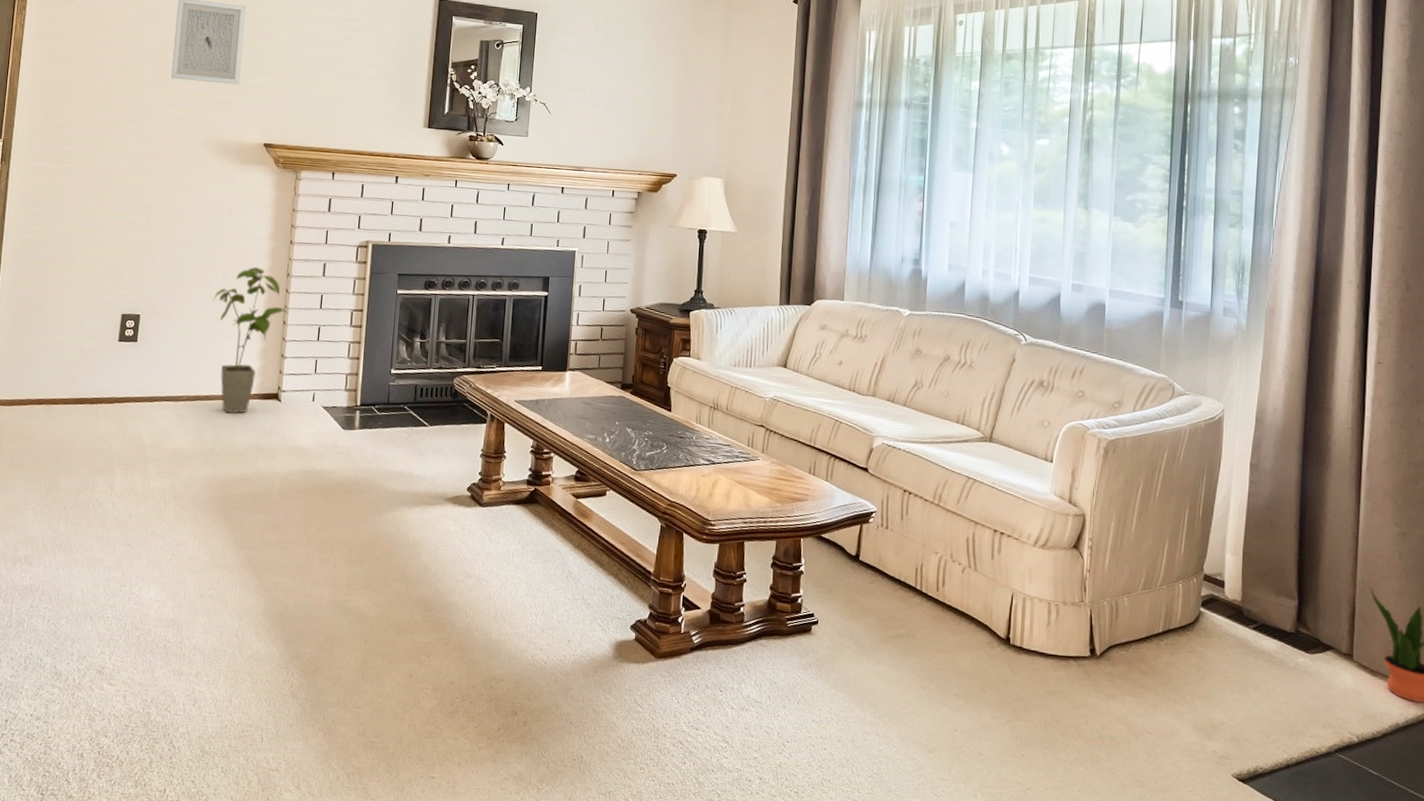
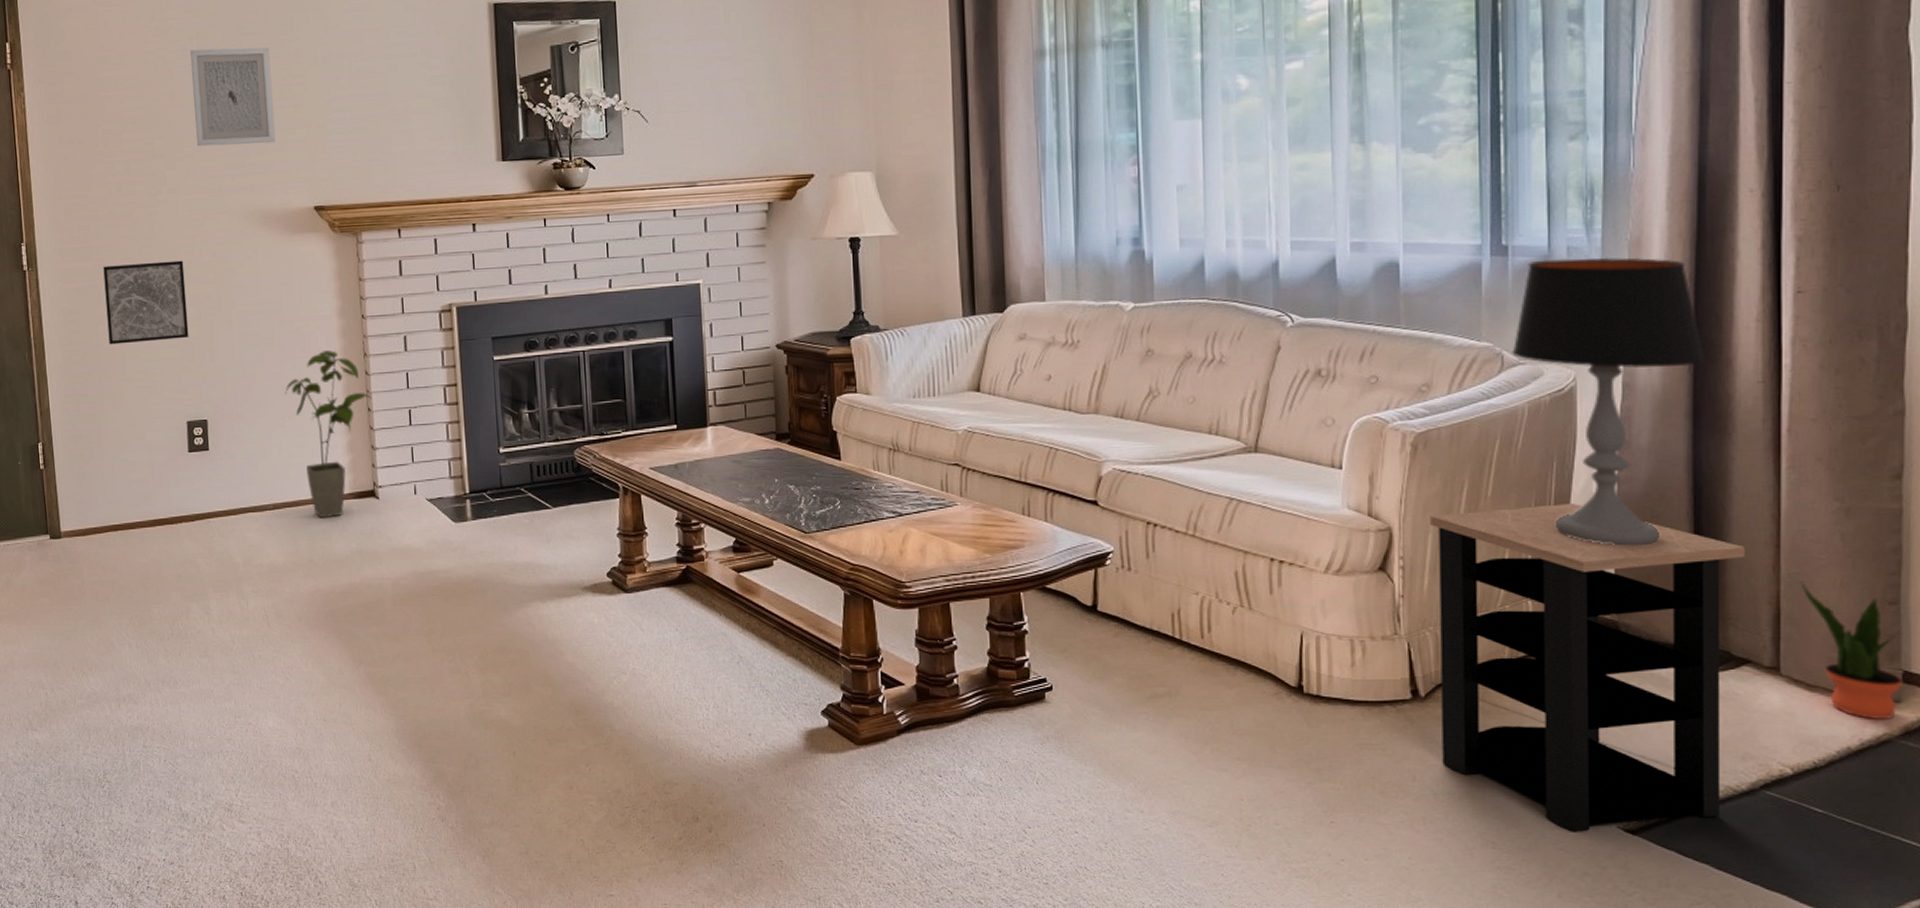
wall art: none [63,169,142,241] -> present [103,260,189,345]
side table: none [1109,507,1333,778] -> present [1430,504,1745,832]
table lamp: none [1180,315,1314,548] -> present [1512,257,1706,546]

